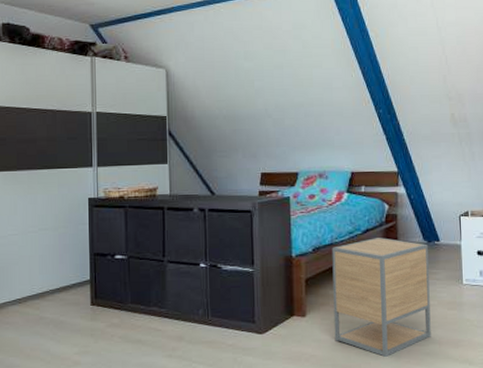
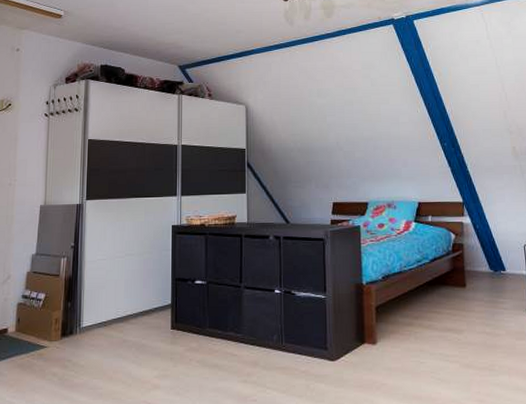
nightstand: present [332,238,431,358] -> none [401,266,501,388]

